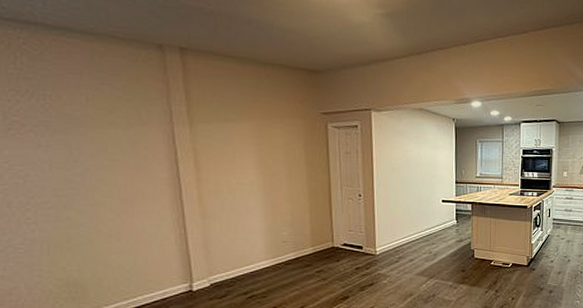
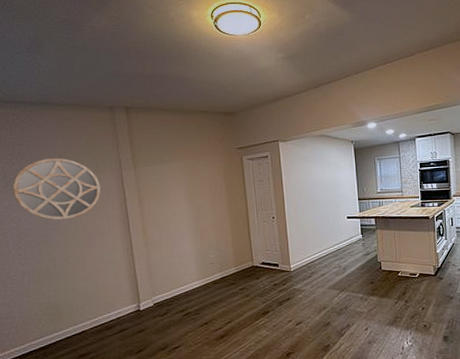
home mirror: none [16,100,145,179] -> present [12,157,101,220]

